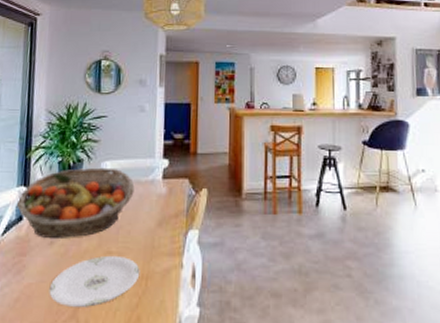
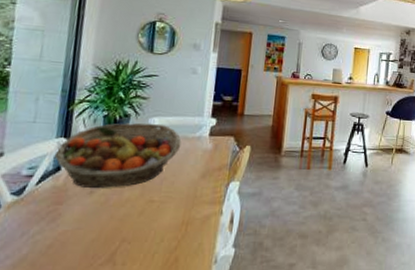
plate: present [49,255,140,307] -> none [85,204,181,251]

